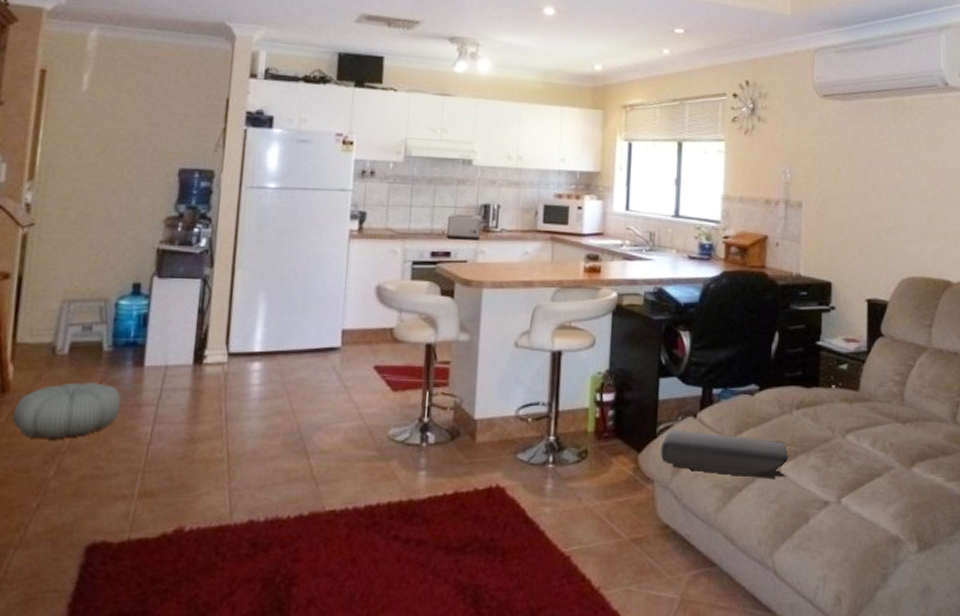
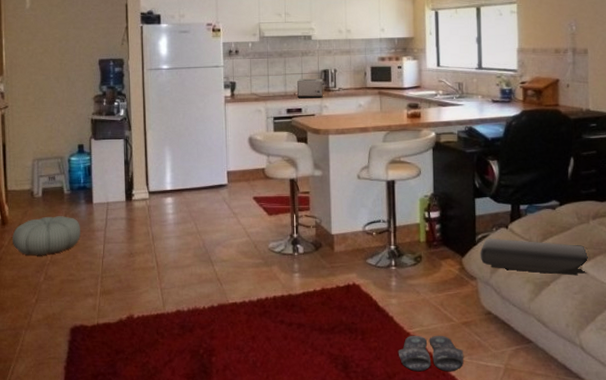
slippers: none [547,555,630,606] -> present [398,335,463,372]

